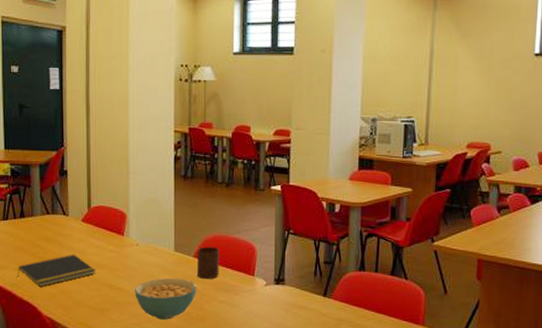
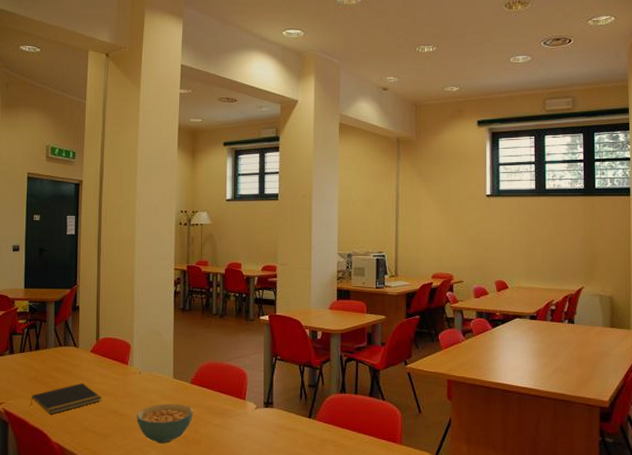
cup: present [196,246,219,279] -> none [193,373,214,403]

